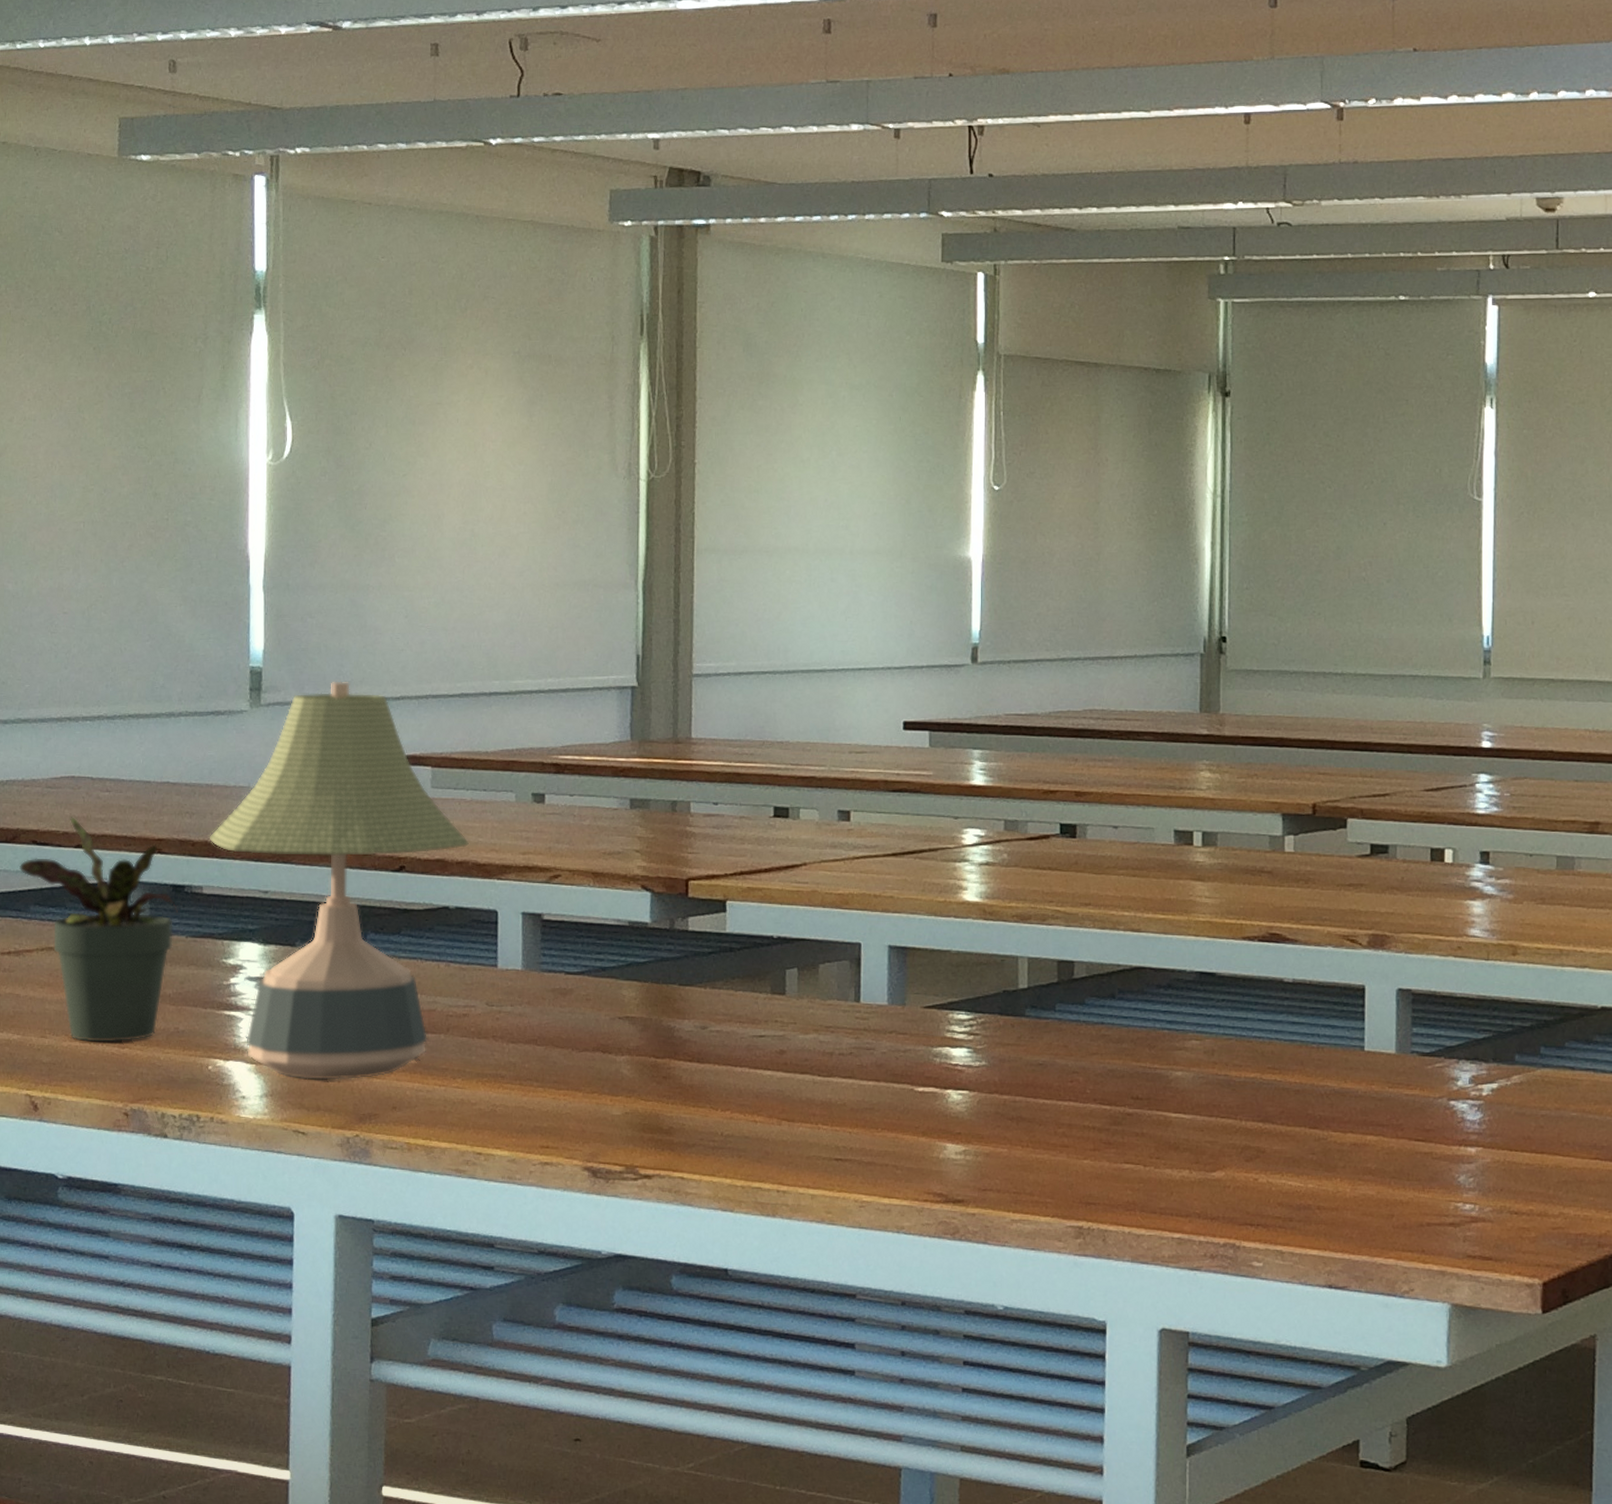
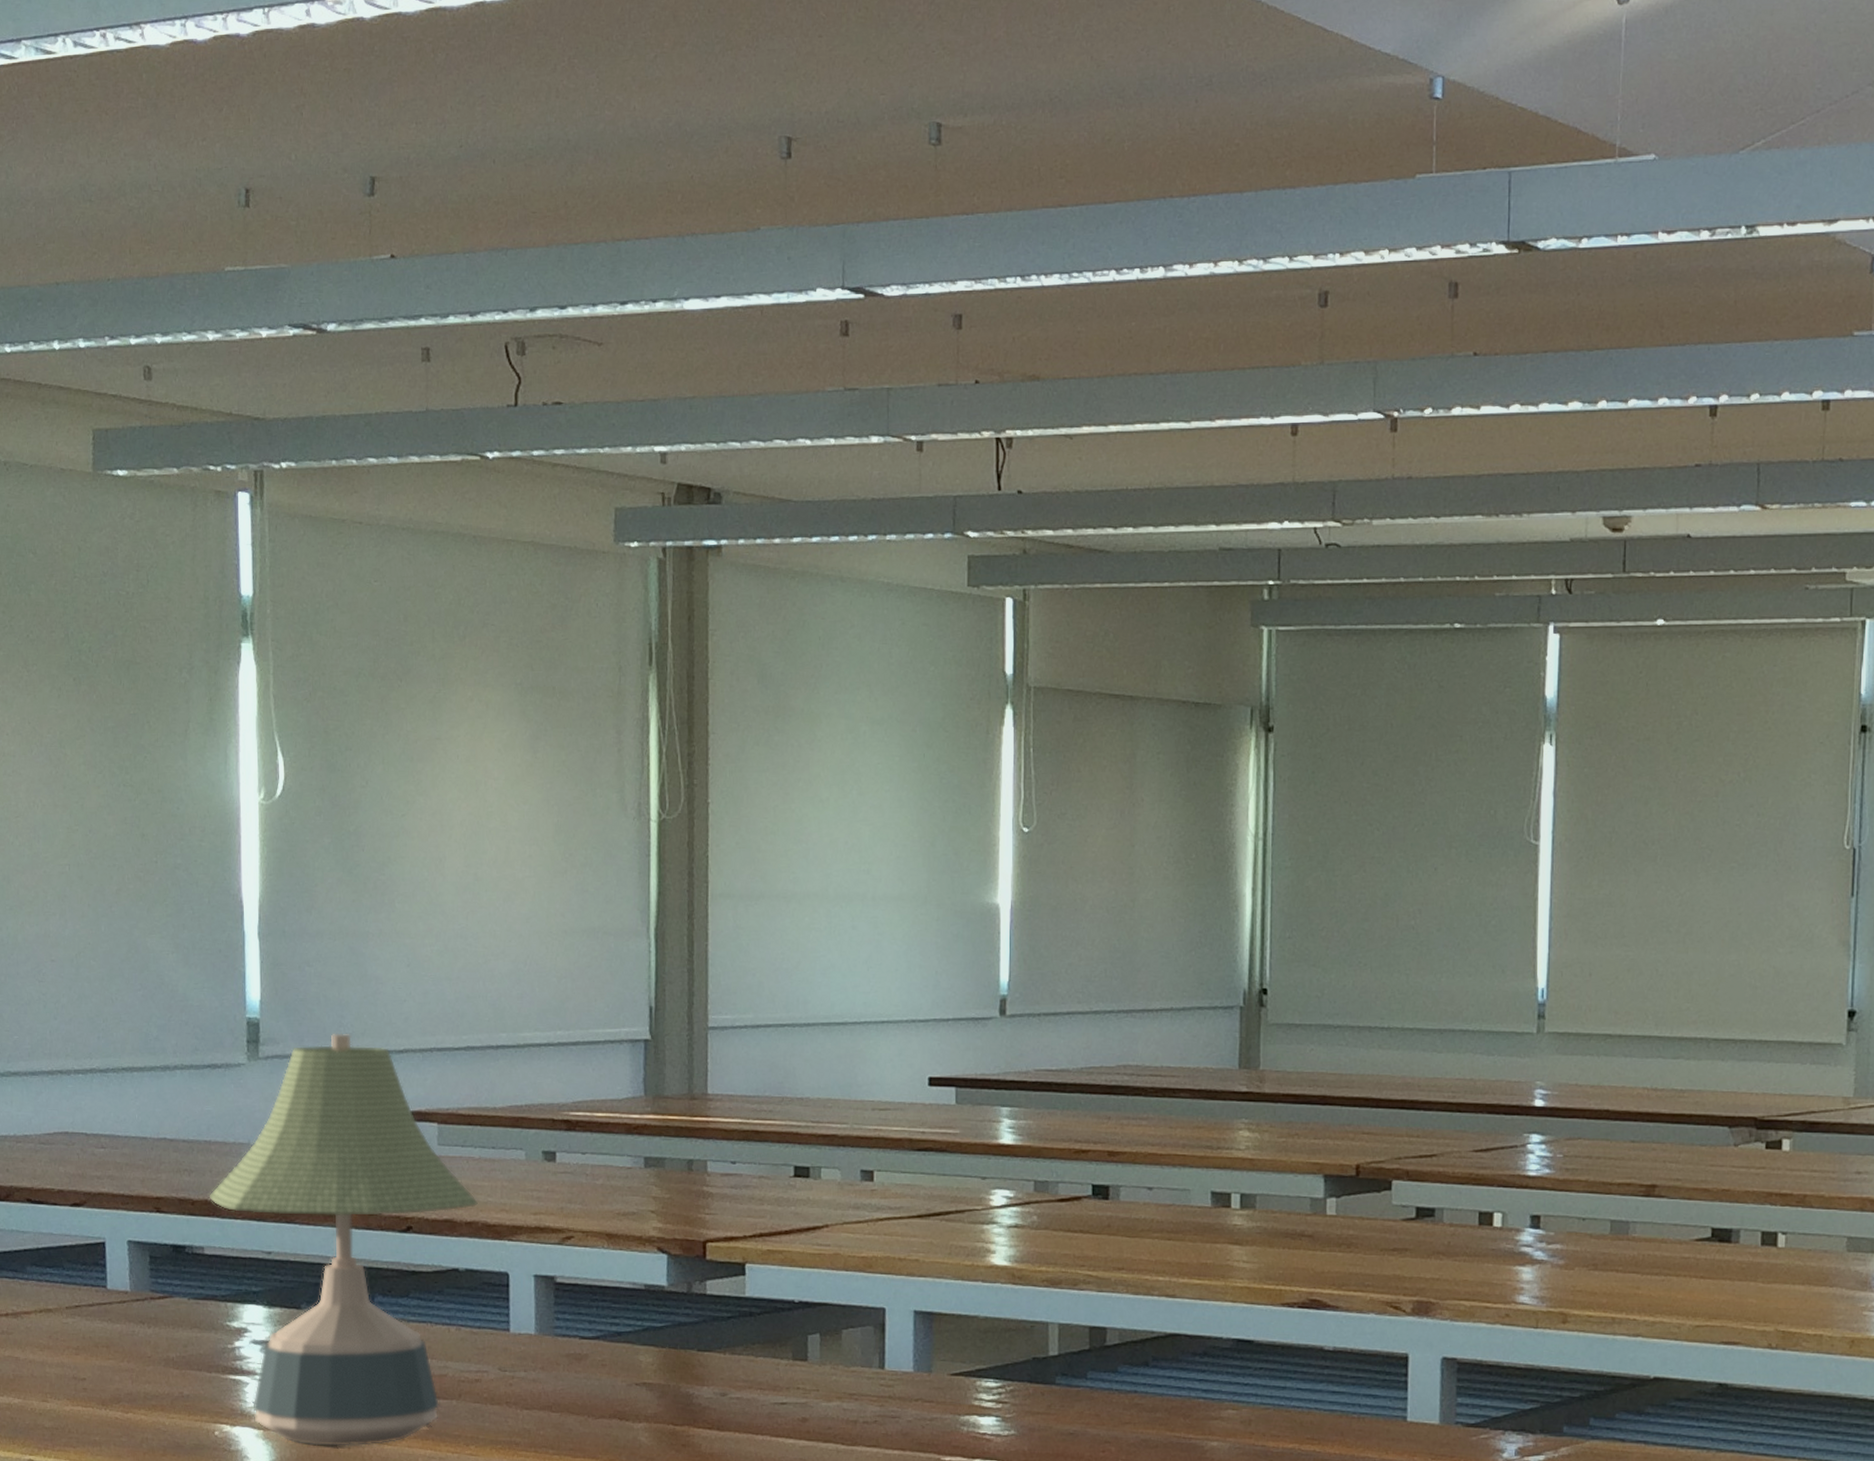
potted plant: present [19,817,178,1042] -> none [14,1174,179,1407]

